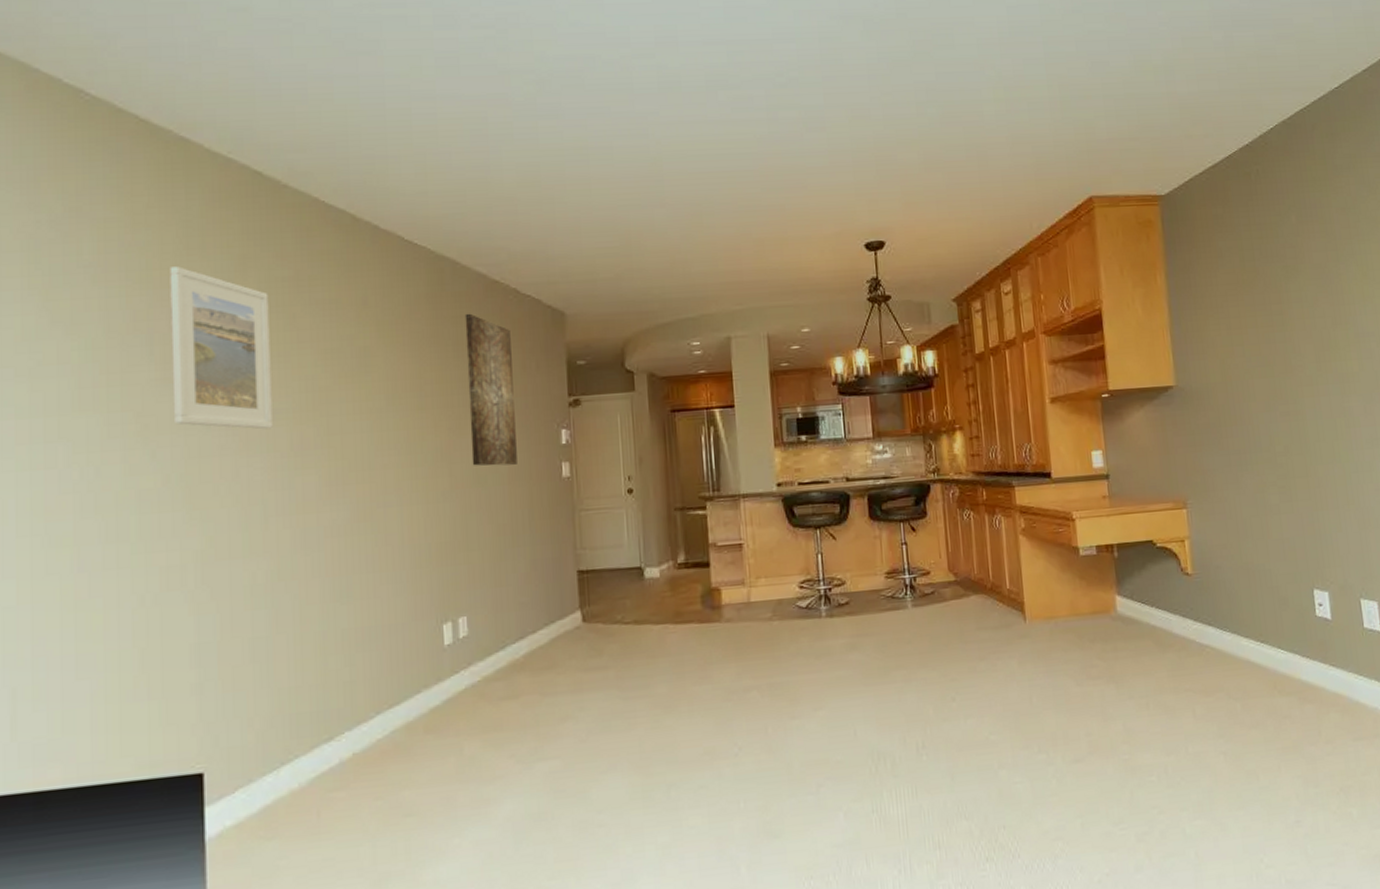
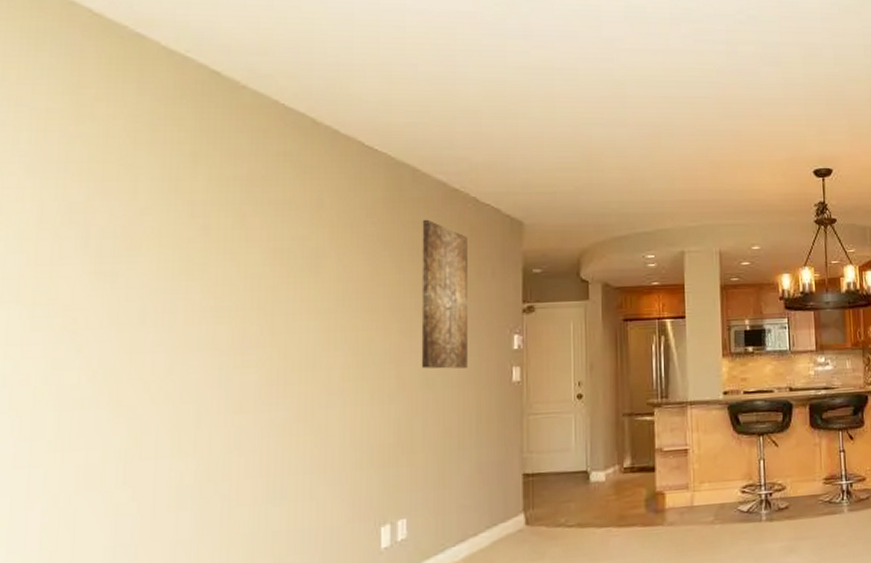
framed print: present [170,266,273,430] -> none [105,160,218,327]

